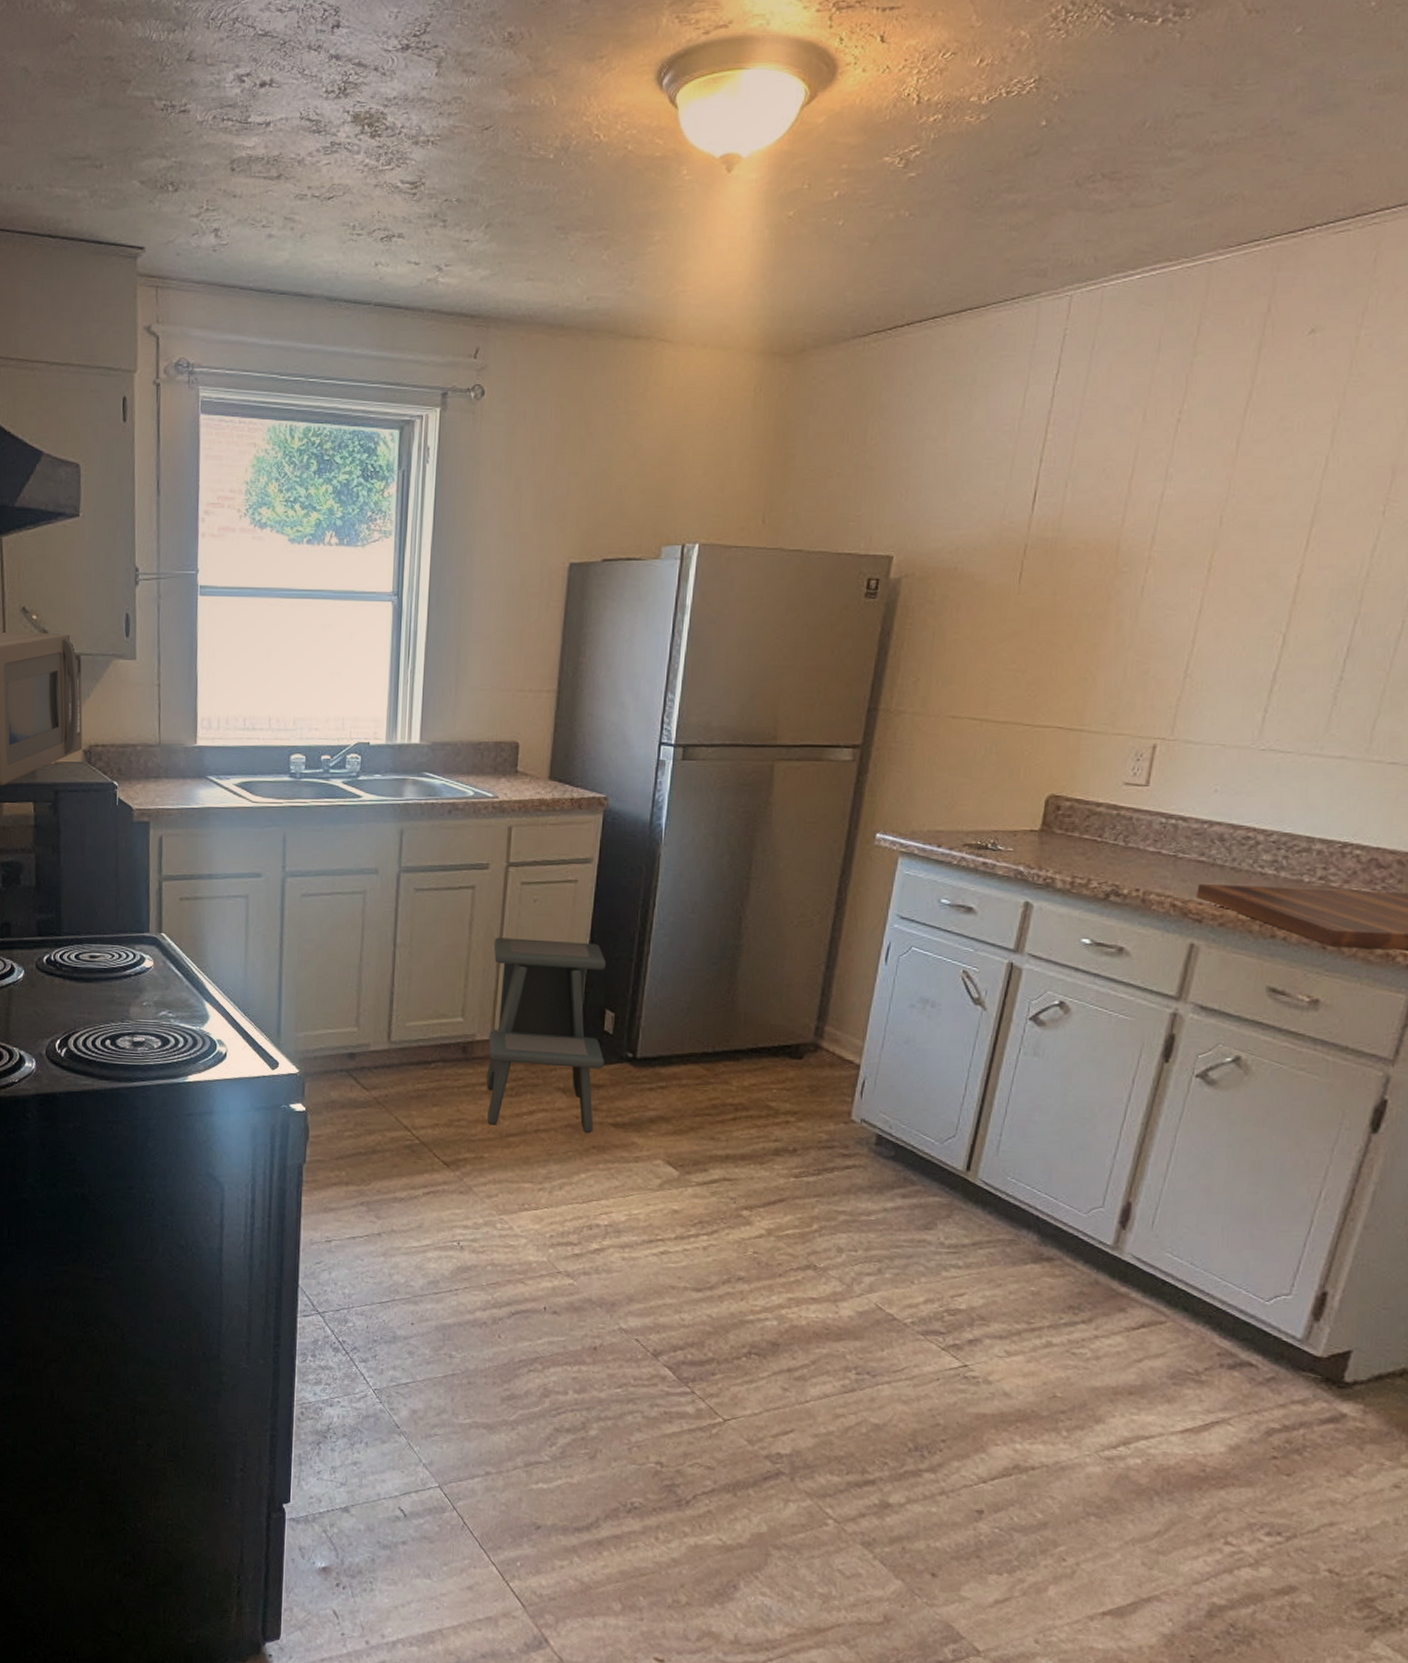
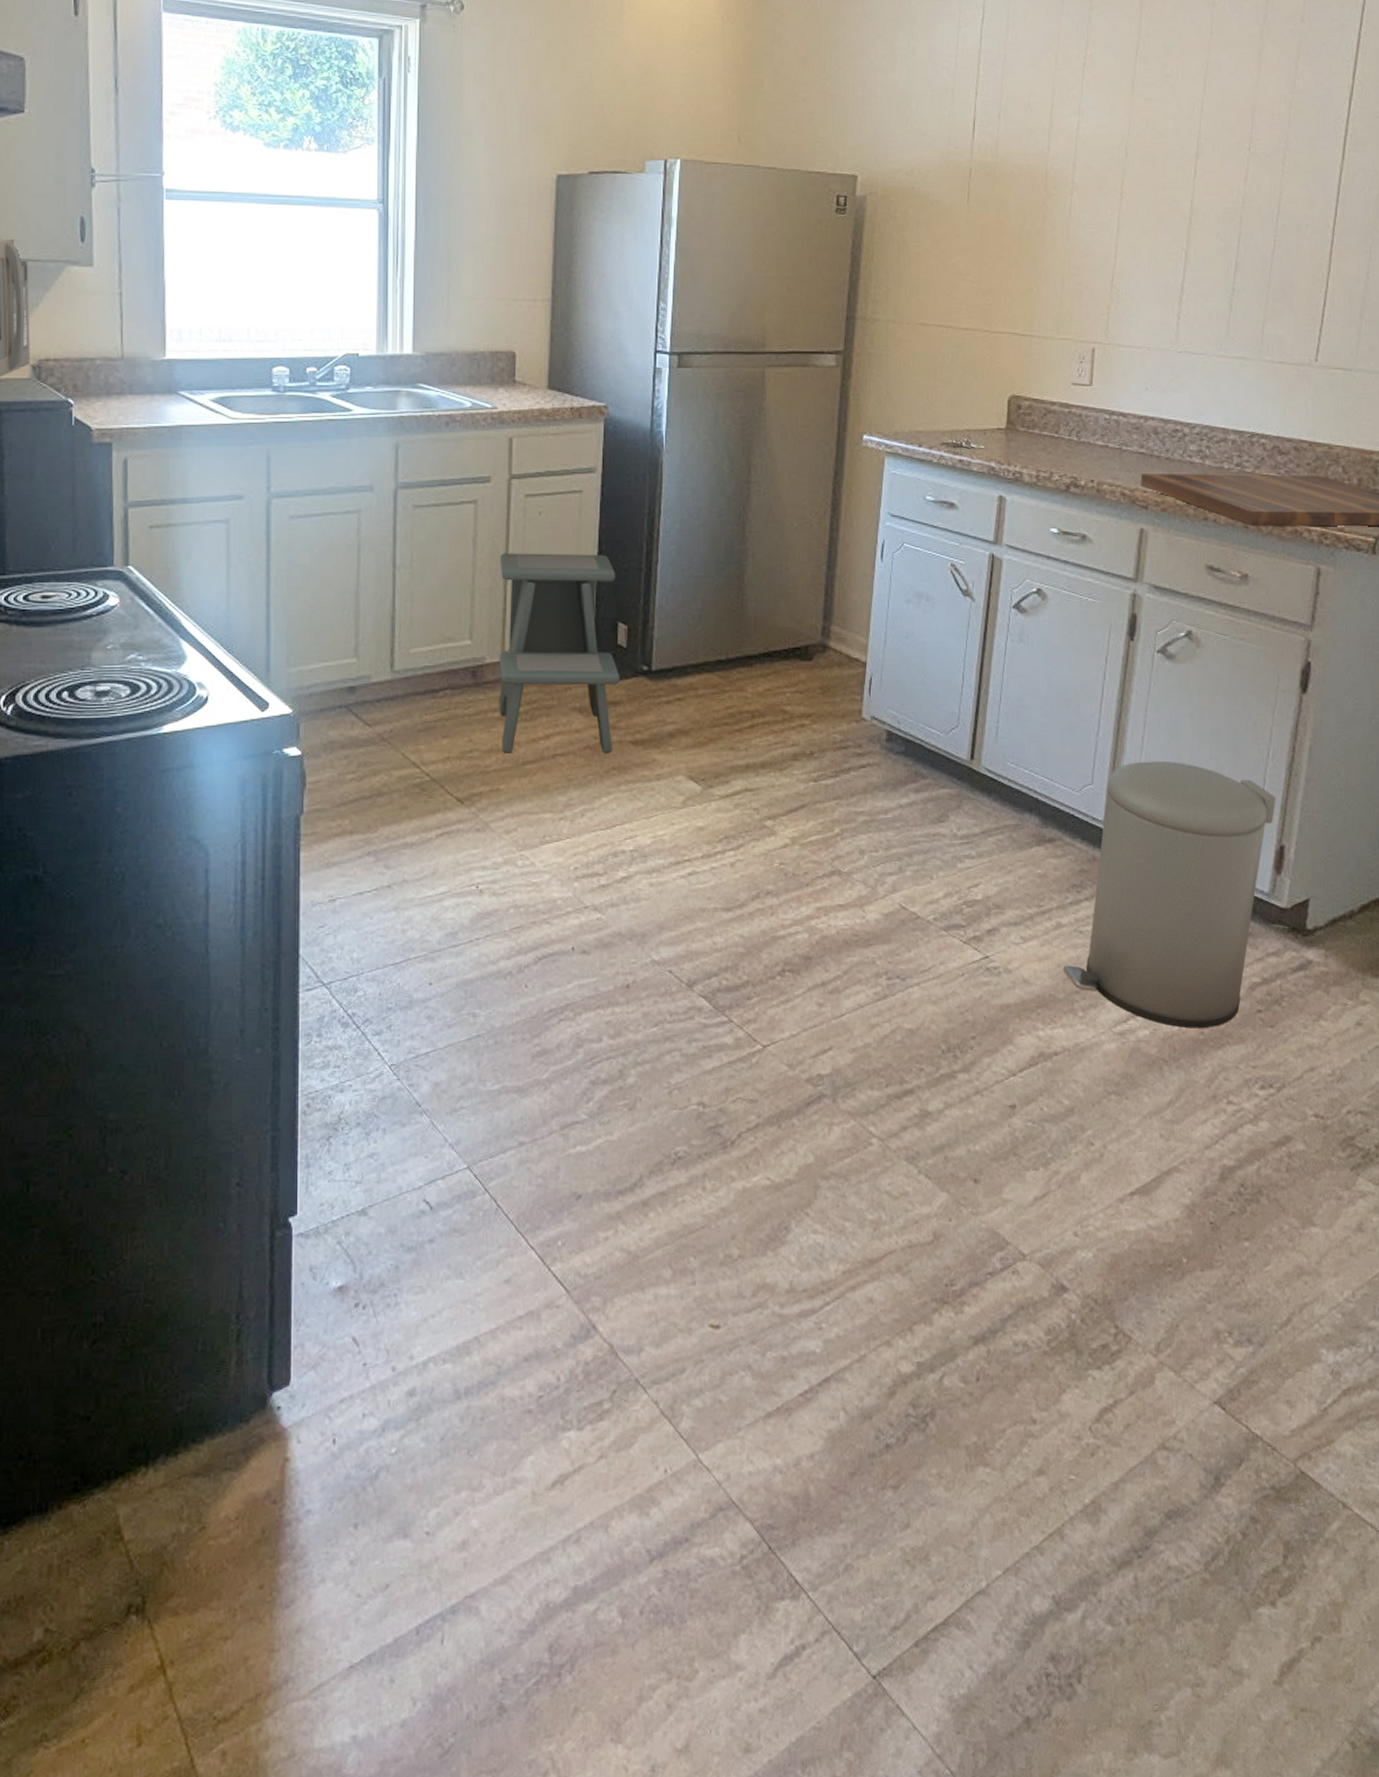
pedal bin: none [1049,1189,1324,1467] -> present [1062,761,1277,1029]

